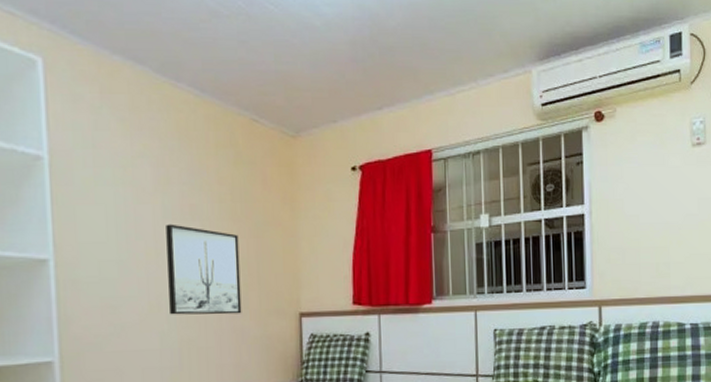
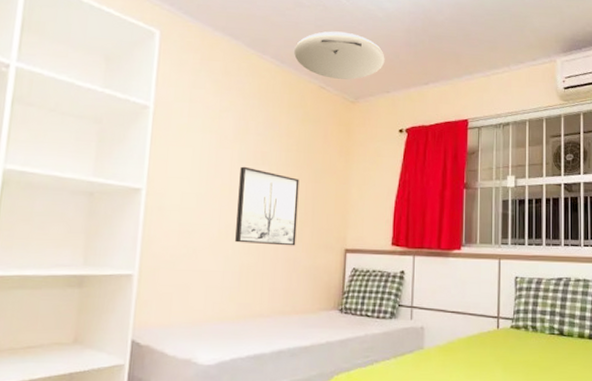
ceiling light: none [216,47,328,108] -> present [294,31,385,80]

